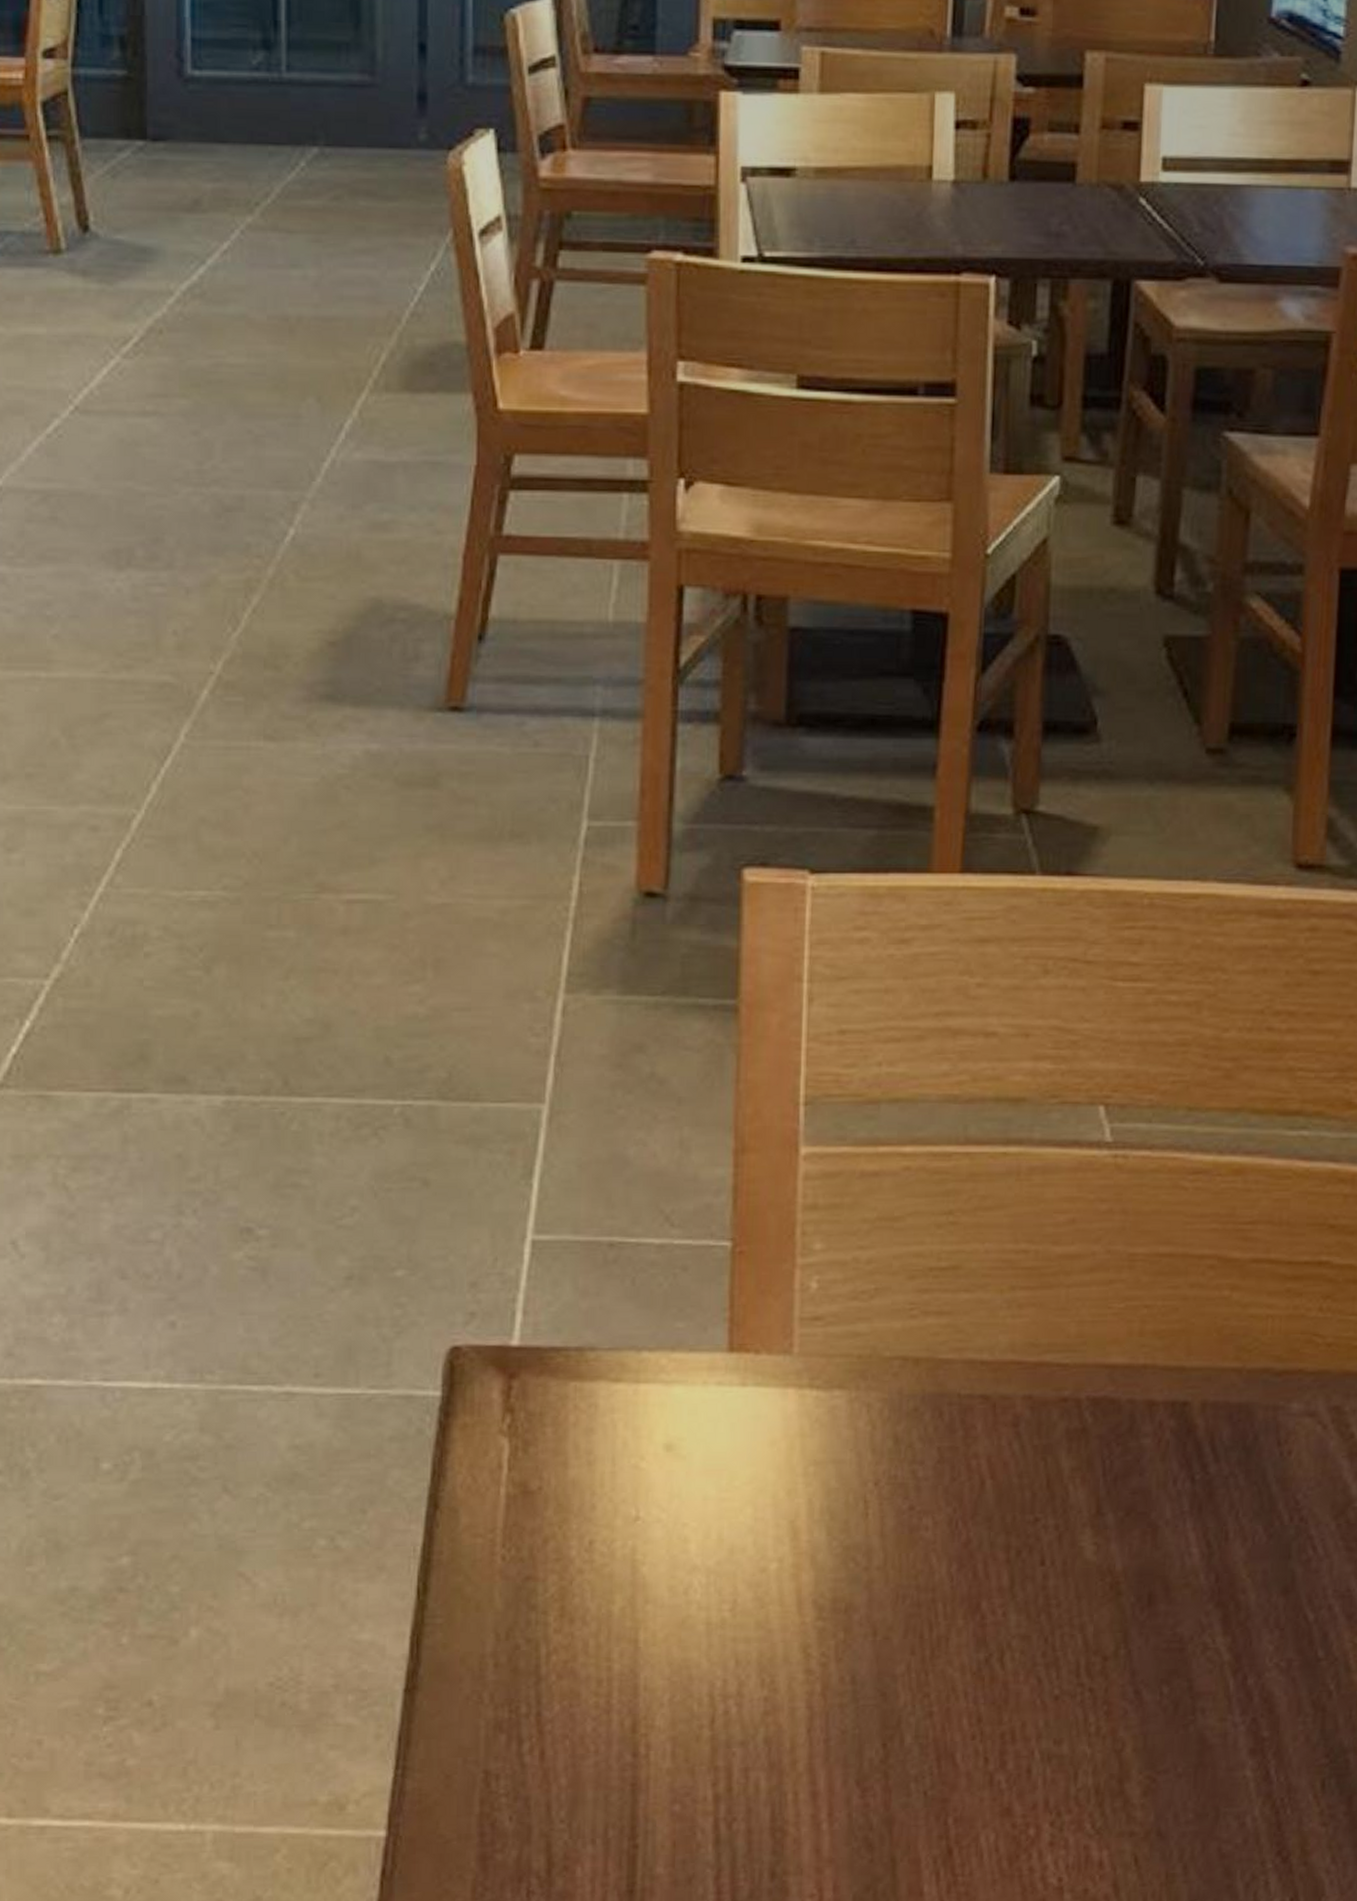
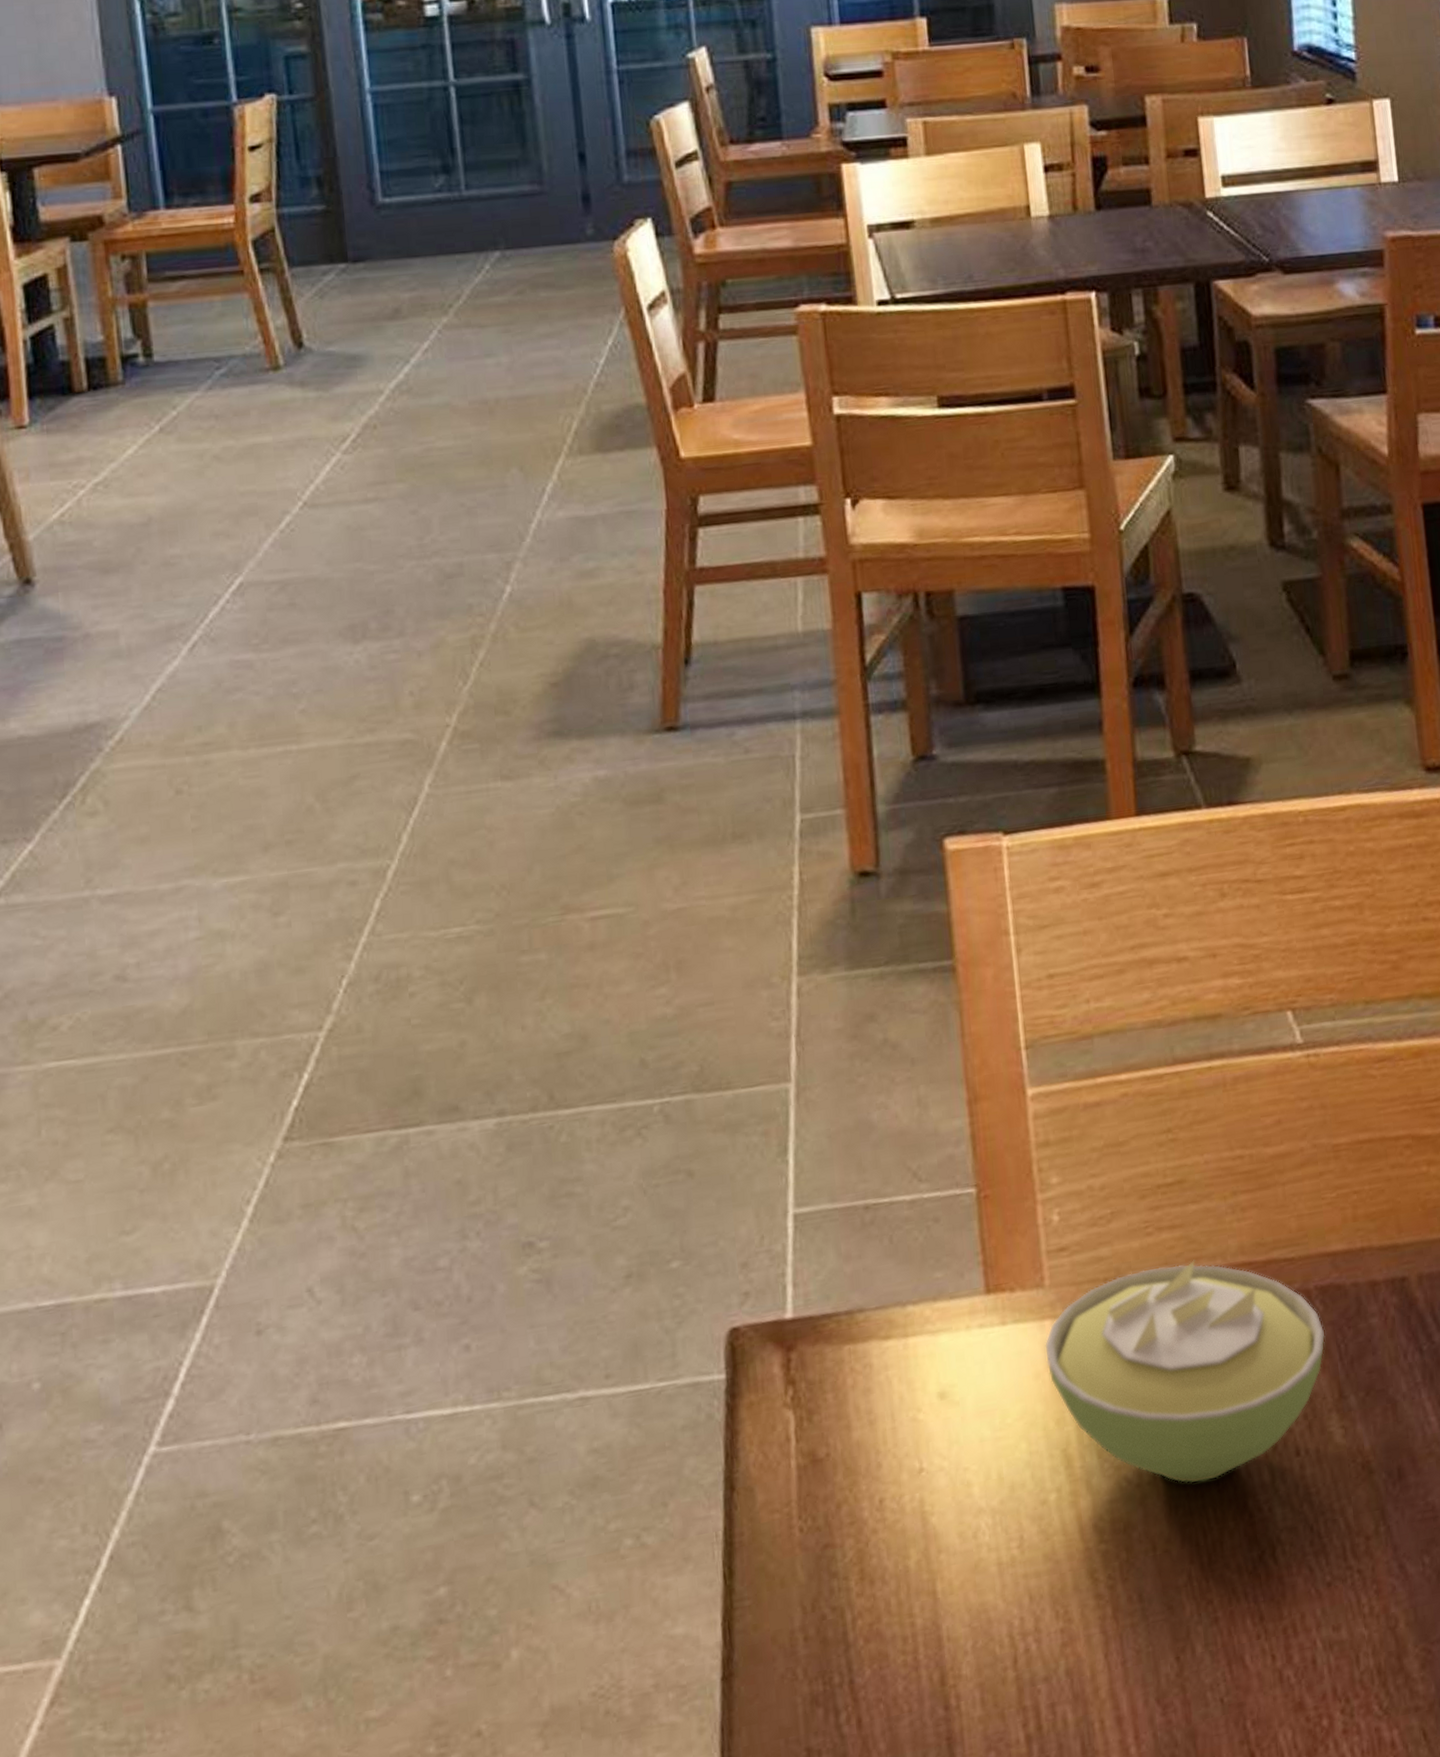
sugar bowl: none [785,1350,1091,1576] -> present [1045,1259,1326,1484]

